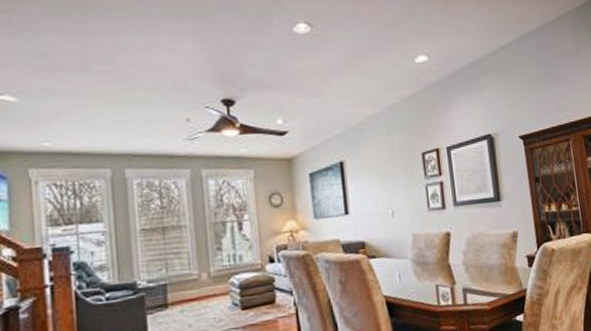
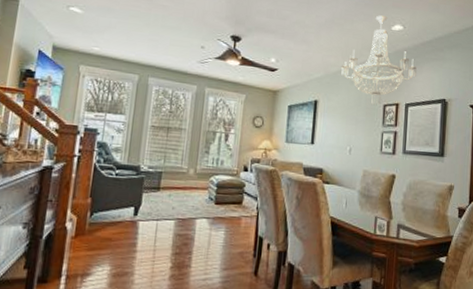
chandelier: none [363,47,453,156] -> present [340,15,417,106]

